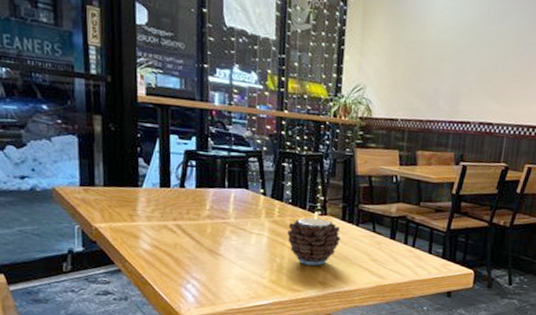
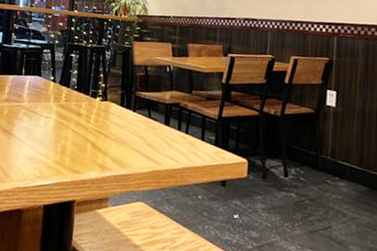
candle: present [287,212,341,266] -> none [71,98,120,149]

